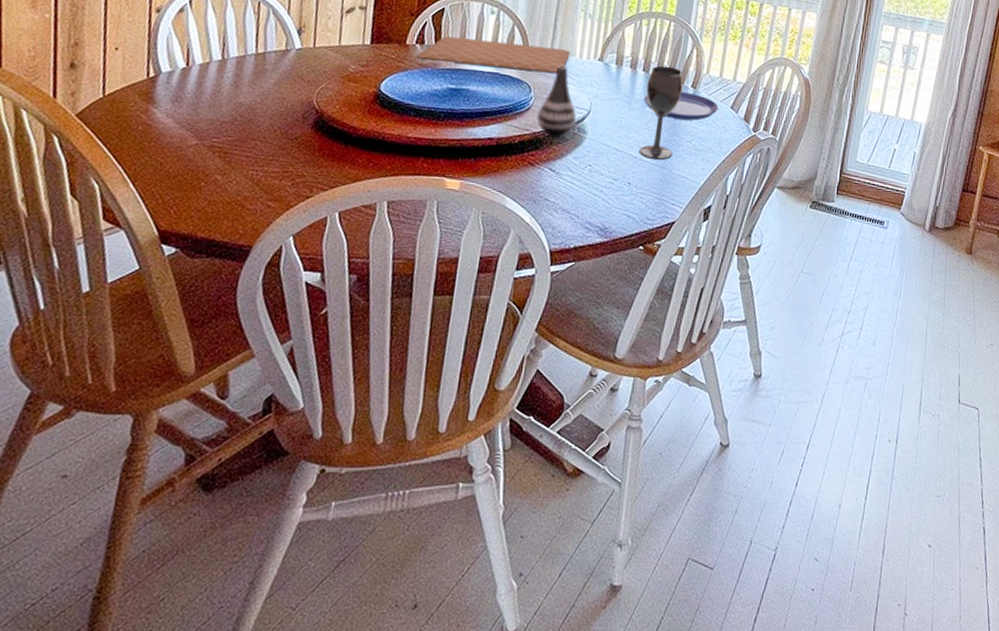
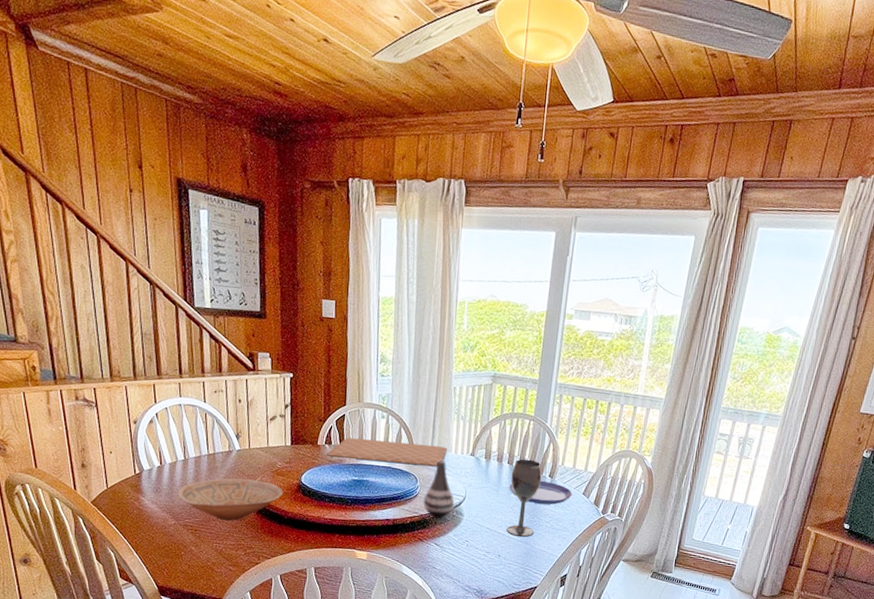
bowl: none [205,84,355,141] -> present [177,478,284,521]

